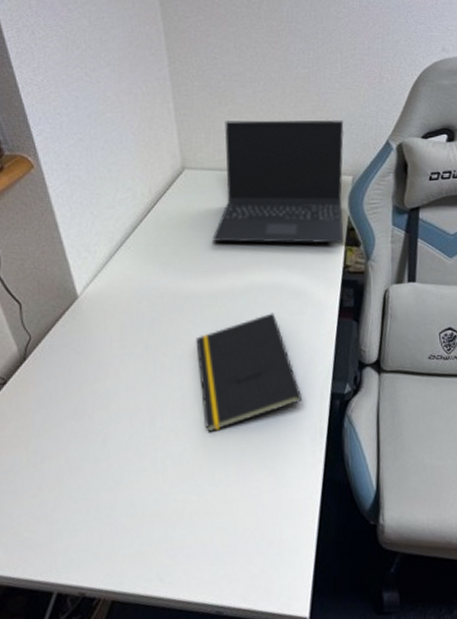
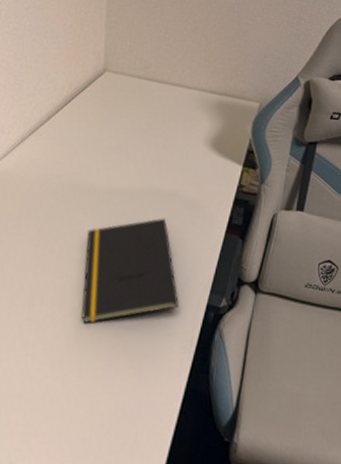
laptop: present [212,119,344,244] -> none [120,34,260,163]

